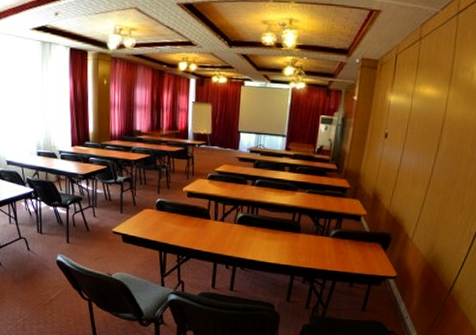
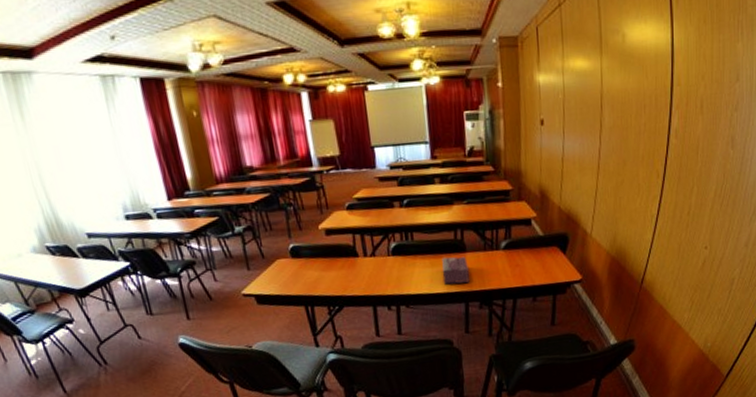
tissue box: none [275,233,300,260] -> present [442,256,470,285]

